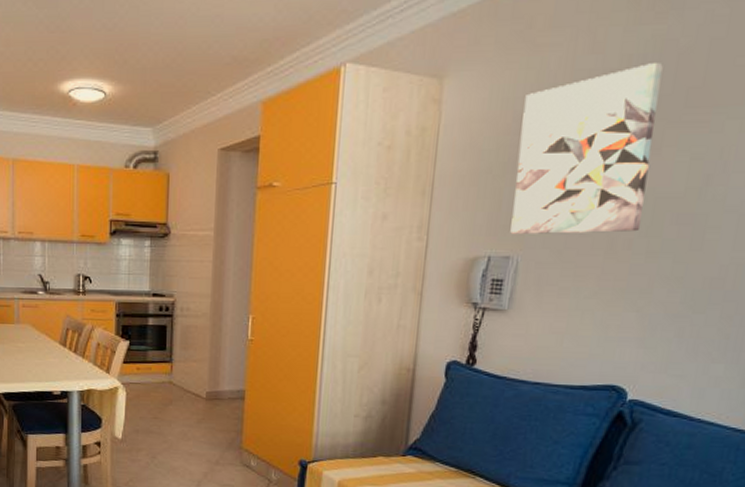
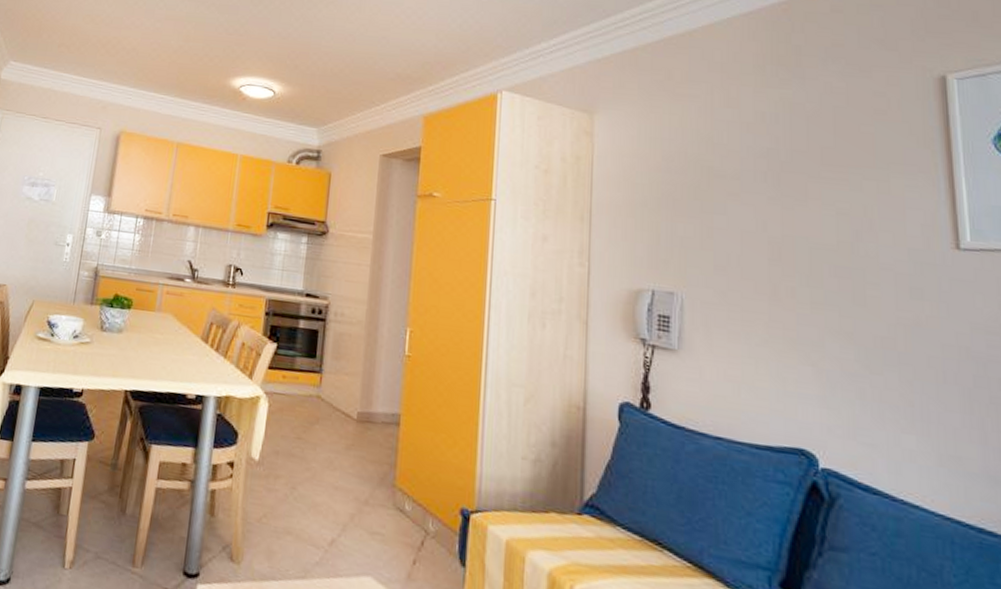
wall art: present [510,63,663,234] -> none [671,122,801,280]

